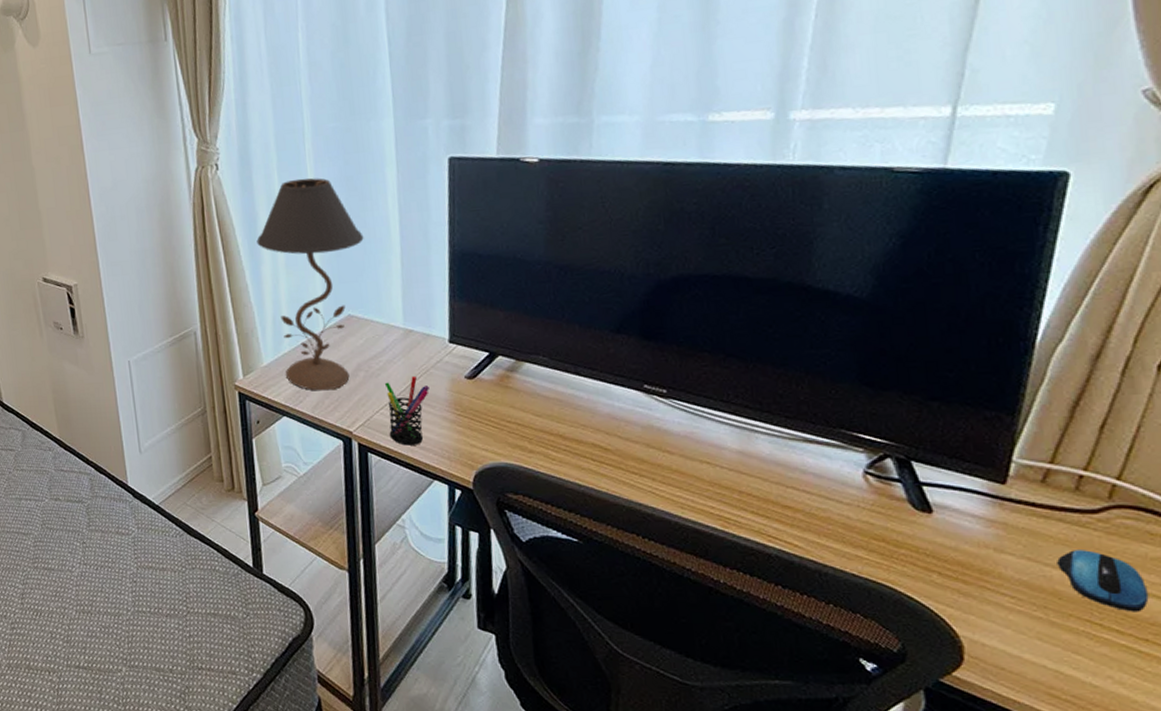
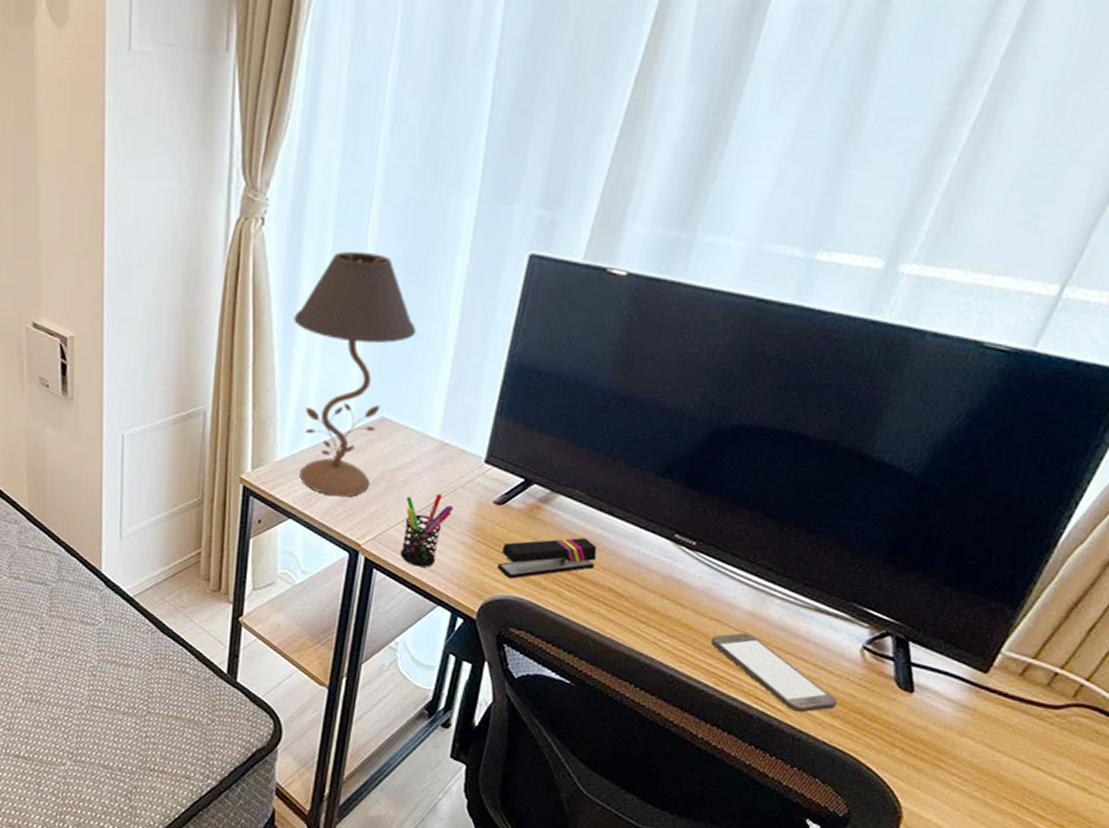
stapler: none [482,400,574,447] -> present [498,538,597,579]
smartphone: none [706,472,855,546] -> present [710,633,838,713]
computer mouse: present [1057,550,1149,612] -> none [1008,740,1078,801]

